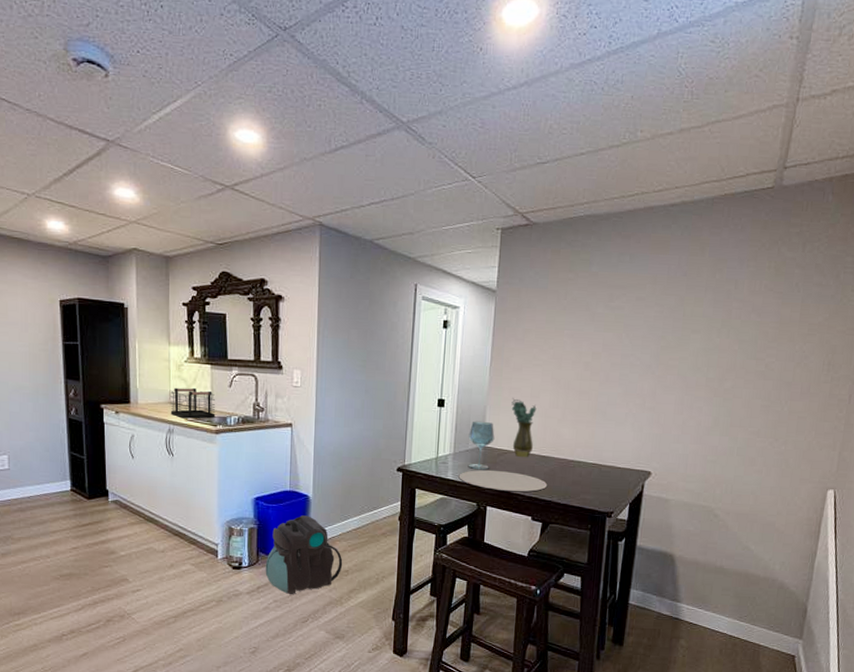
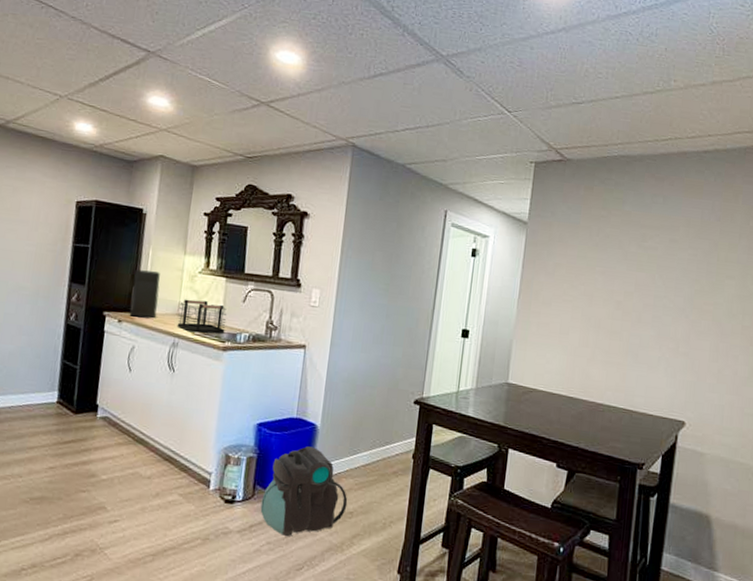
coffee maker: none [125,363,151,408] -> present [129,269,160,318]
placemat: present [458,469,548,492] -> none [479,407,575,436]
wine glass: present [468,421,495,470] -> none [491,355,521,409]
vase: present [511,398,537,458] -> none [538,333,565,398]

